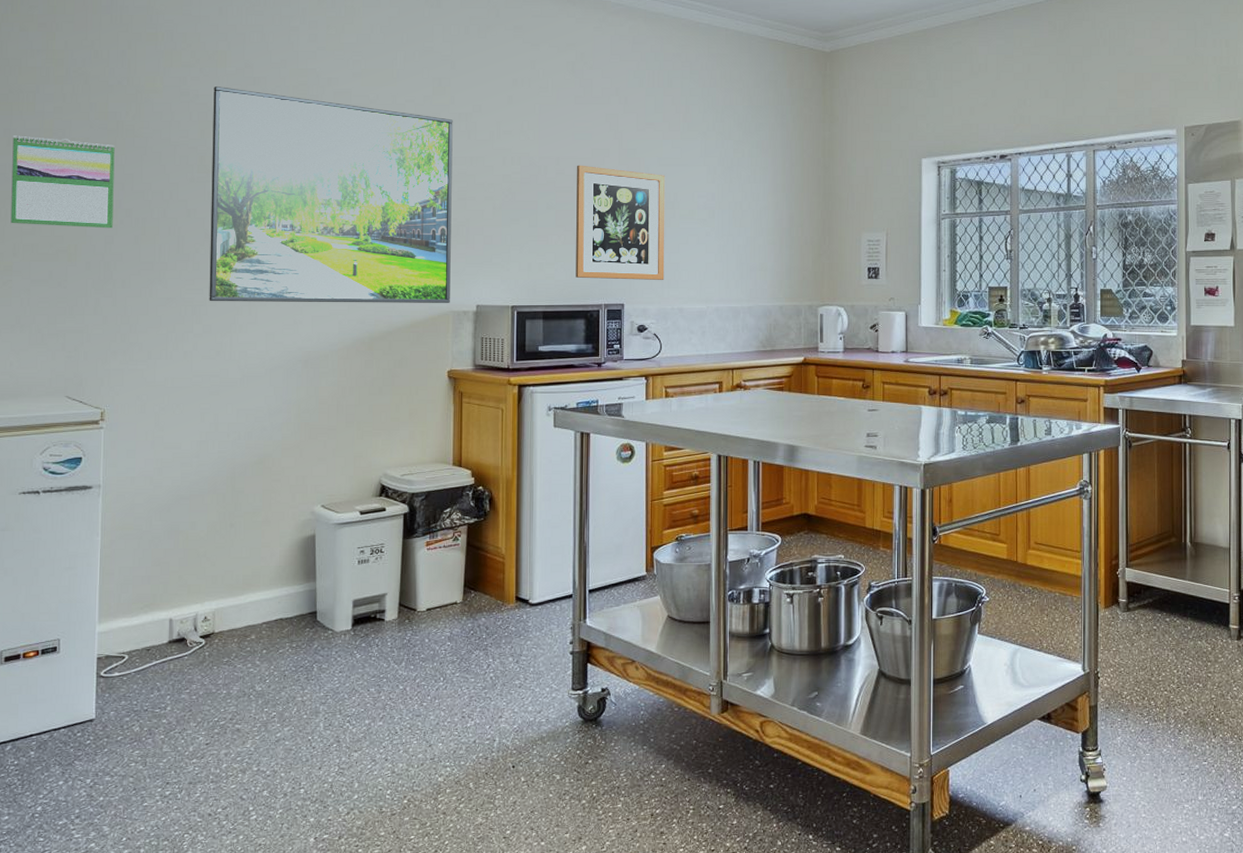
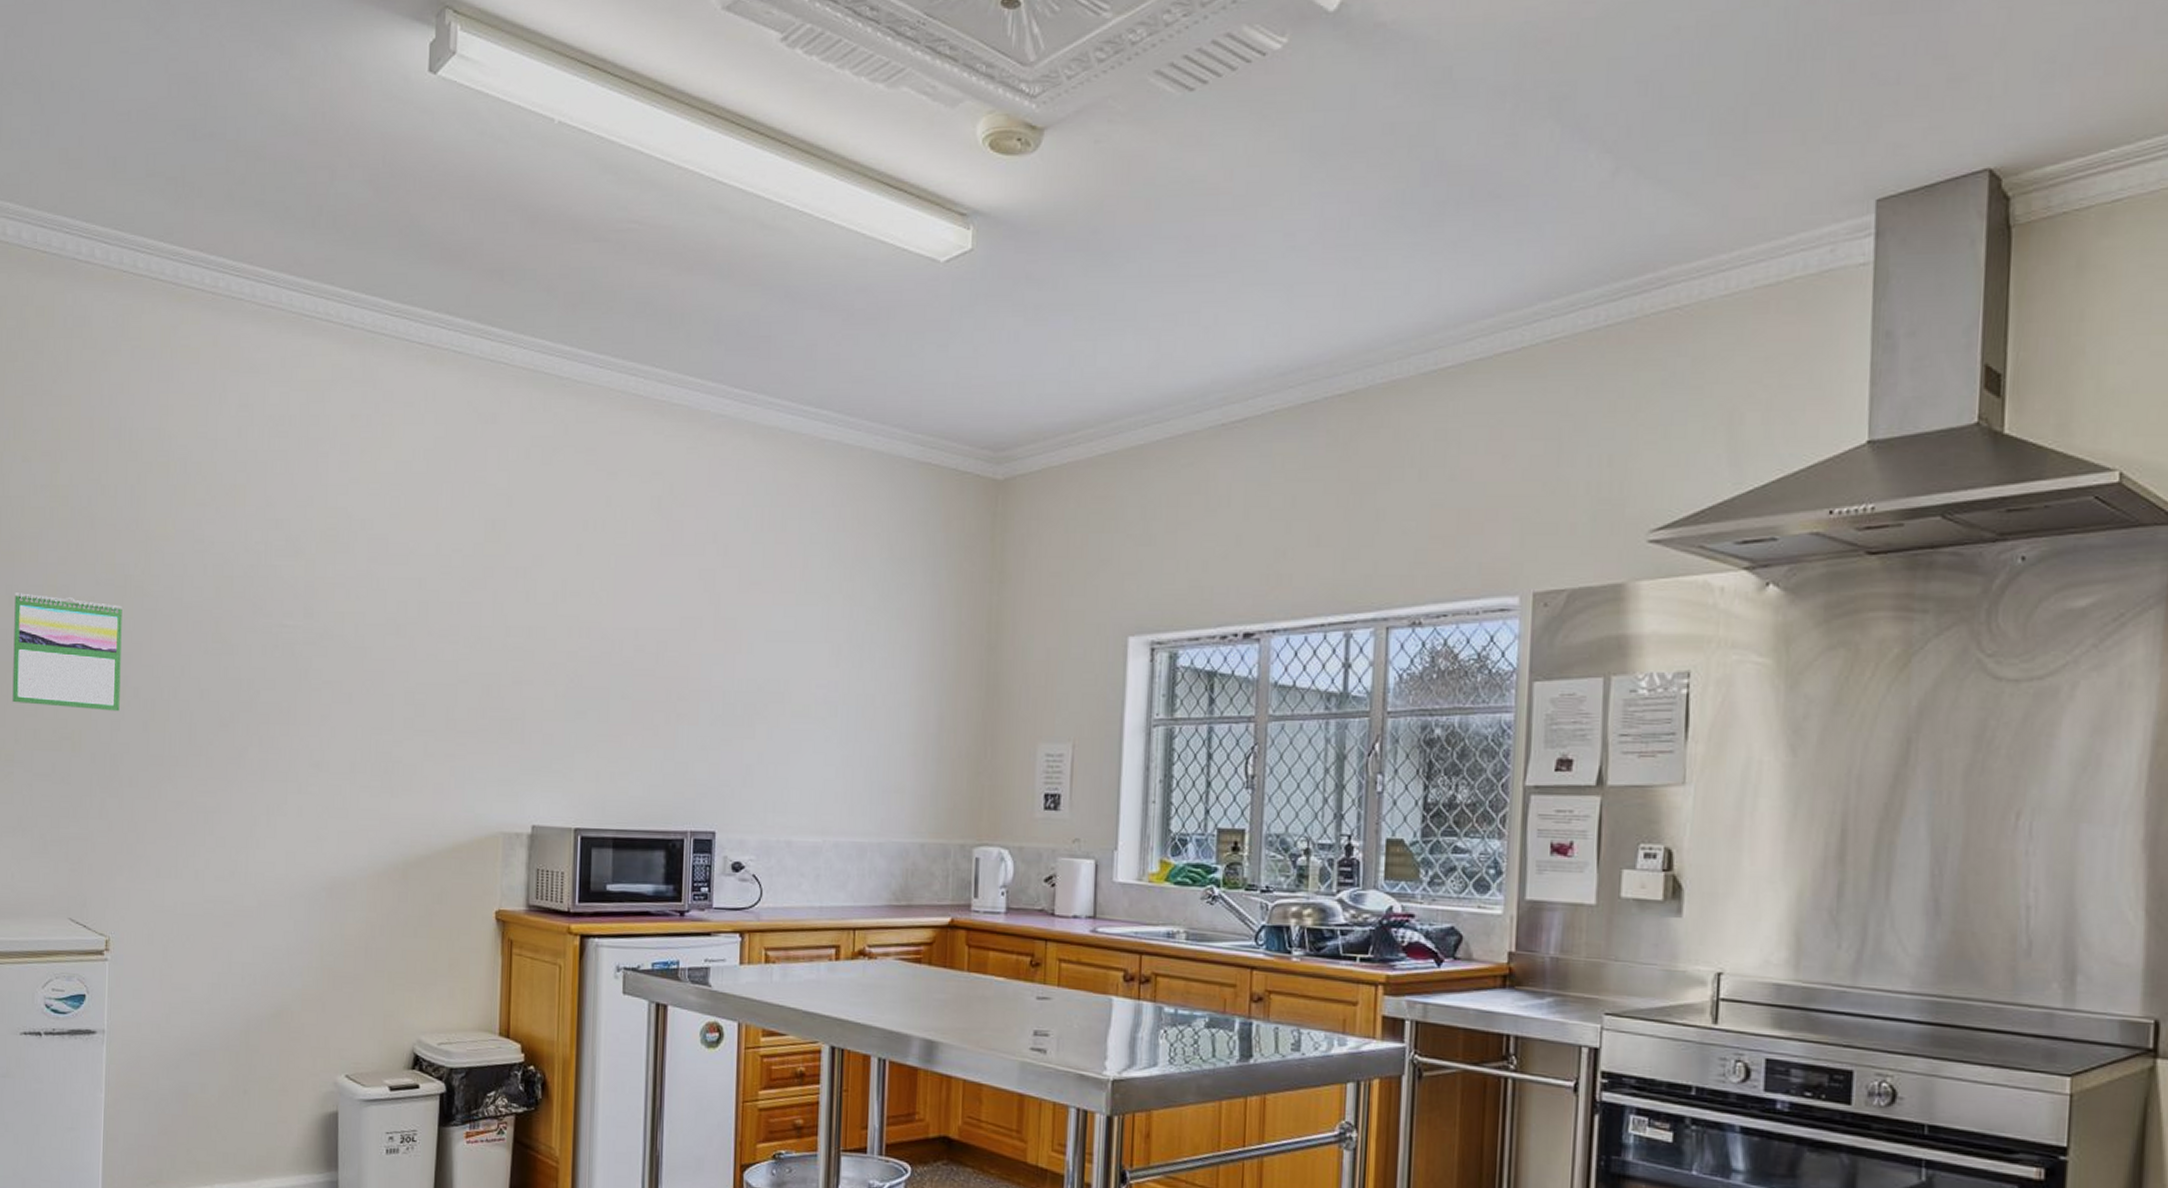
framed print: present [209,86,453,303] -> none [223,531,509,821]
wall art: present [576,165,666,280] -> none [655,639,774,801]

